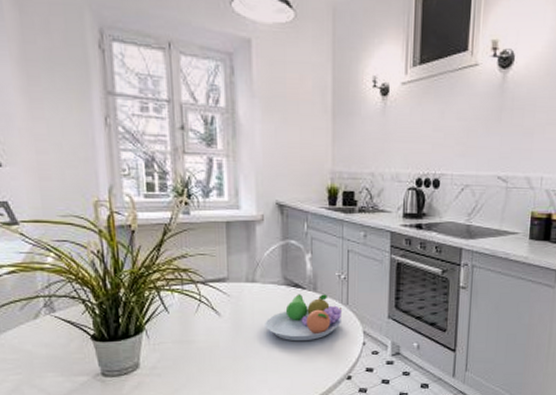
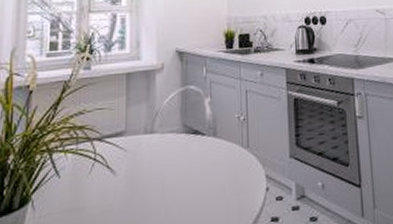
fruit bowl: present [265,294,343,342] -> none [163,138,244,195]

